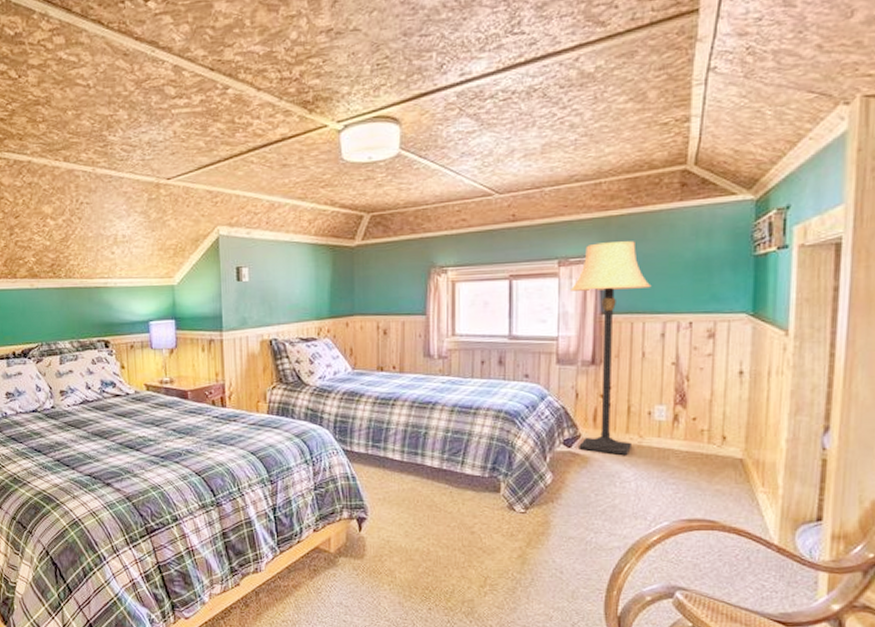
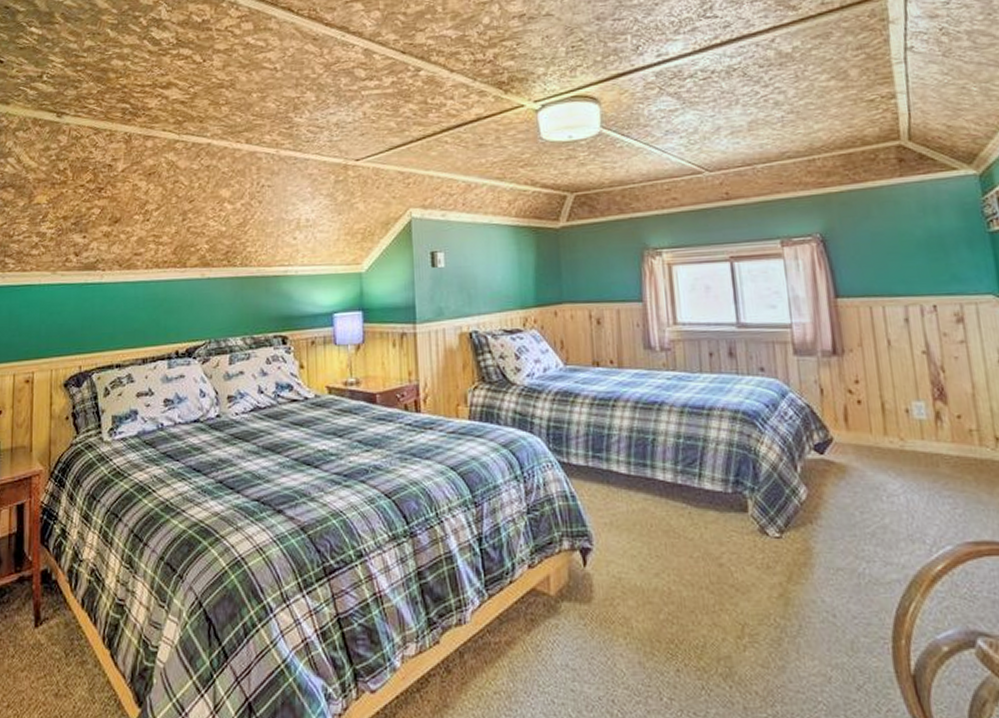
lamp: present [571,241,652,455] -> none [798,218,893,462]

